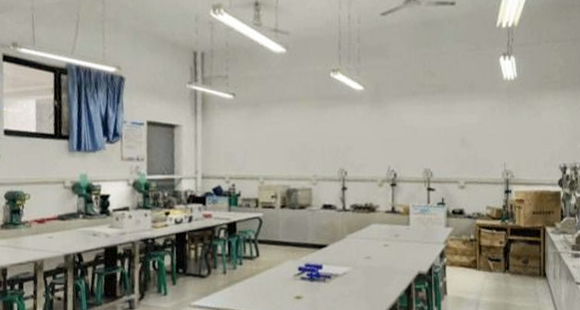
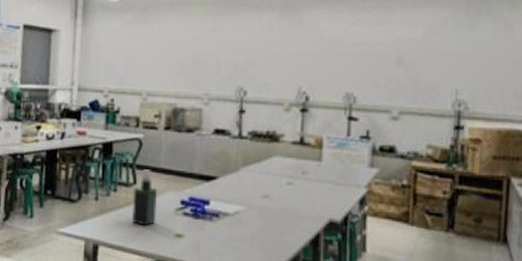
spray bottle: none [257,243,278,292] -> present [132,169,158,226]

